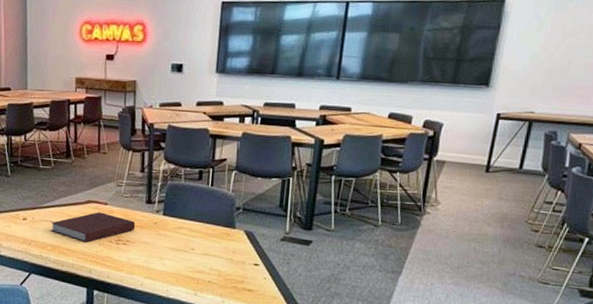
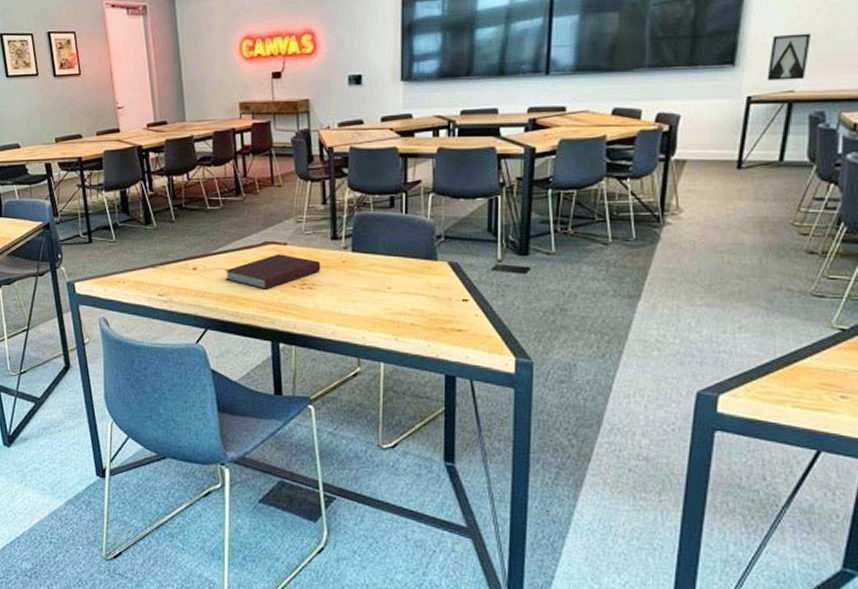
wall art: none [513,65,550,104] -> present [767,33,810,81]

